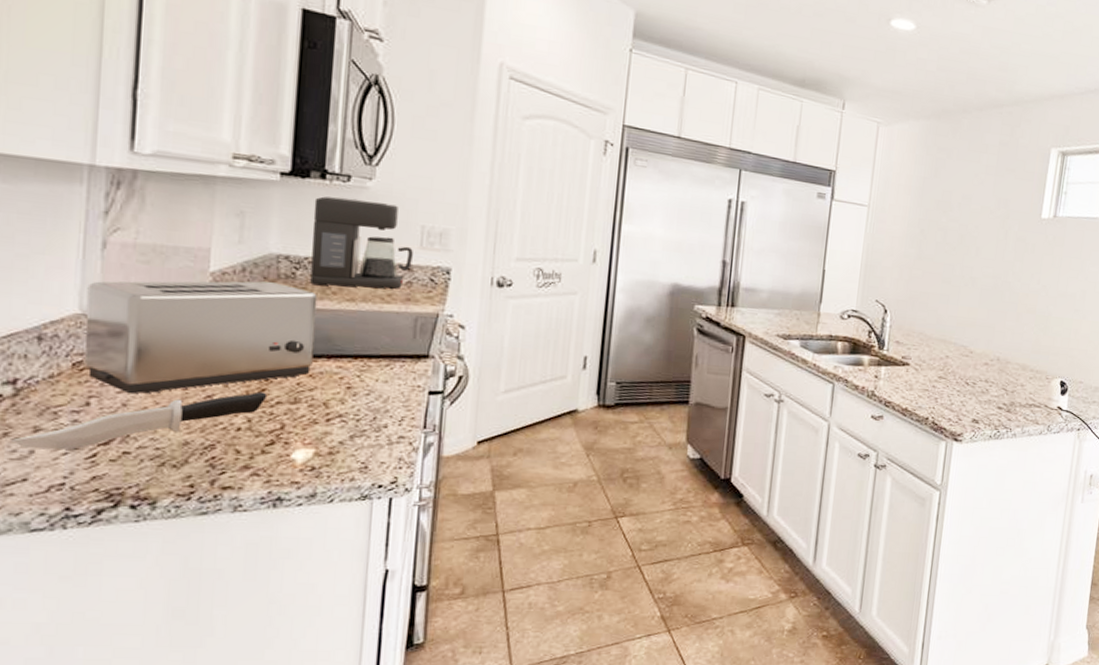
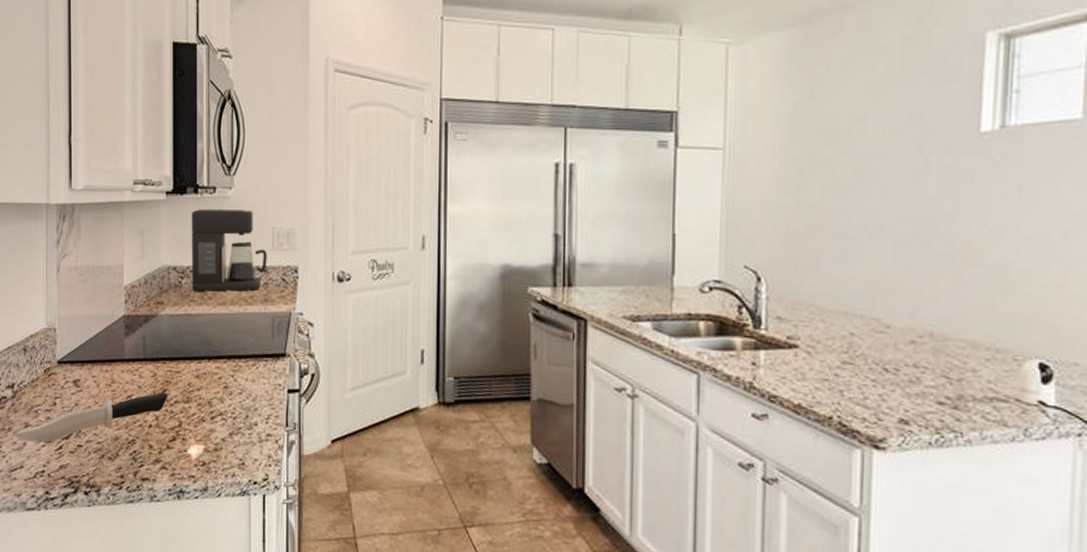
toaster: present [85,281,318,395] -> none [50,291,198,395]

